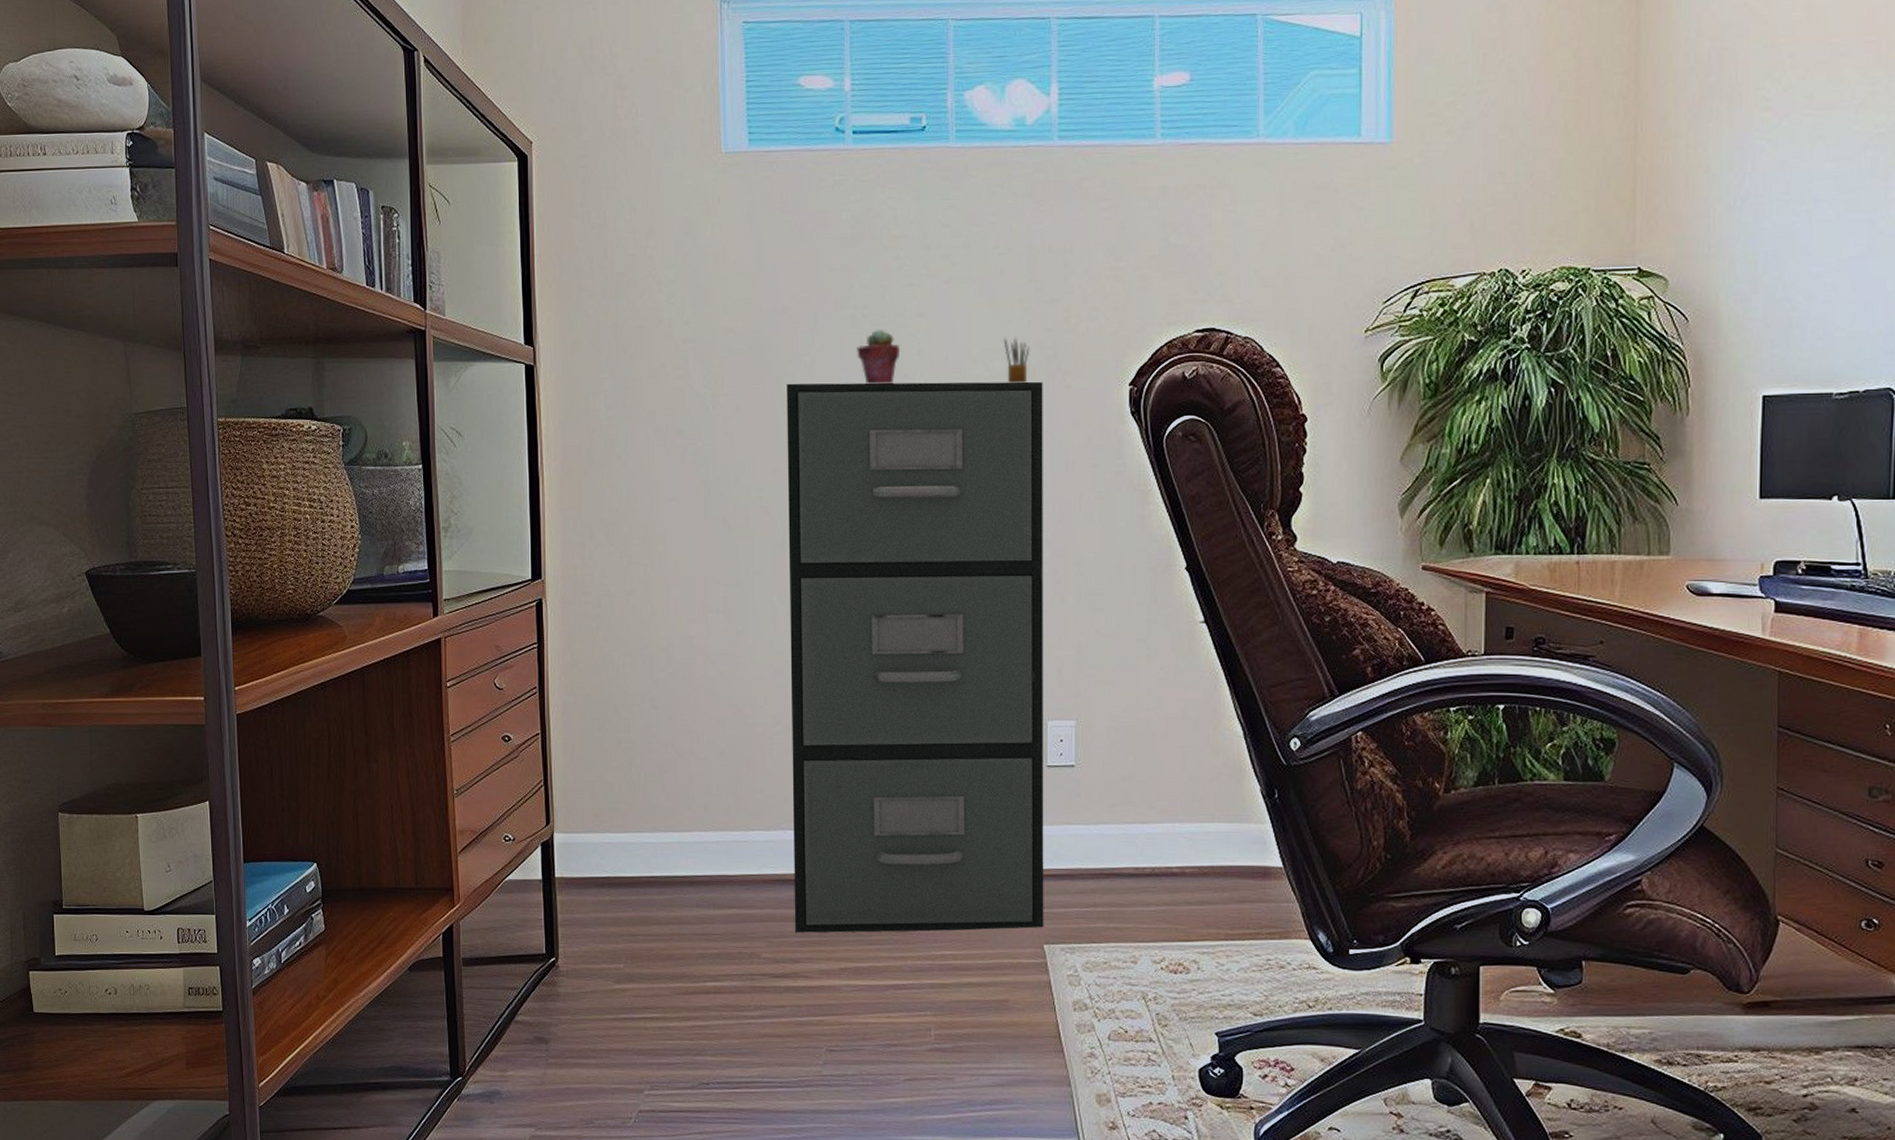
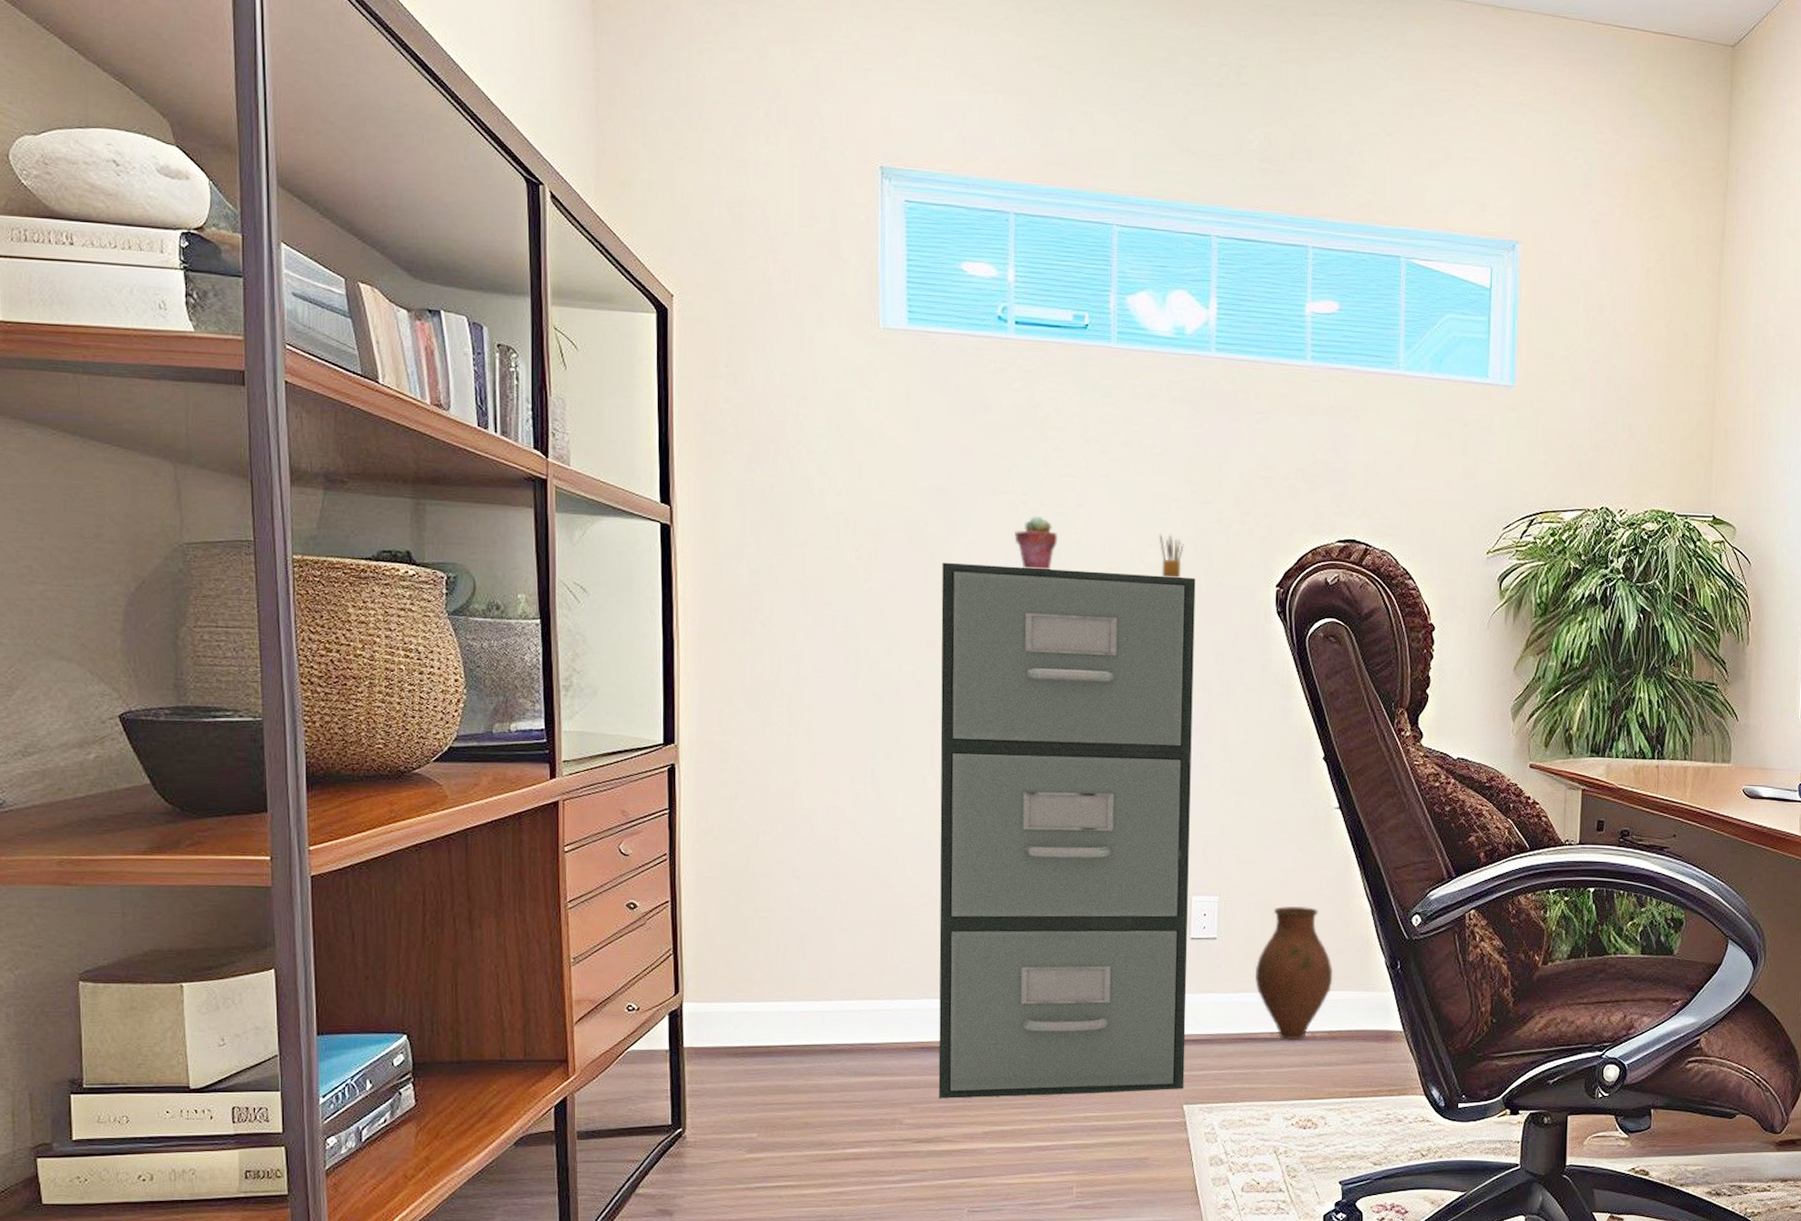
vase: none [1118,729,1203,877] -> present [1255,905,1333,1040]

